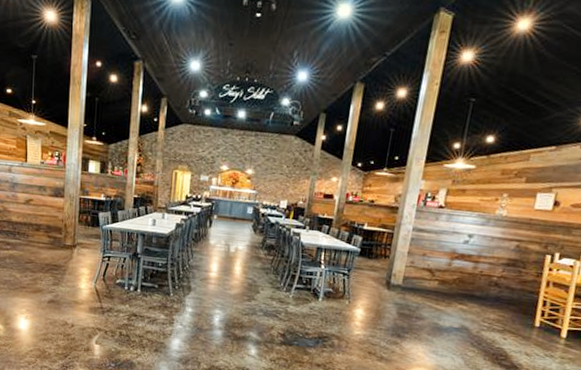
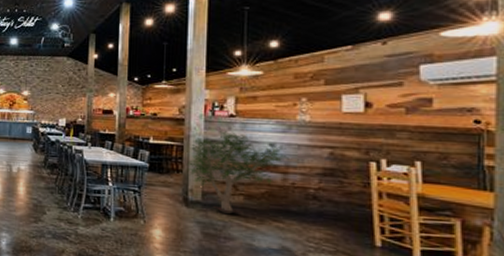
potted tree: none [393,217,483,297] -> present [186,127,289,214]

